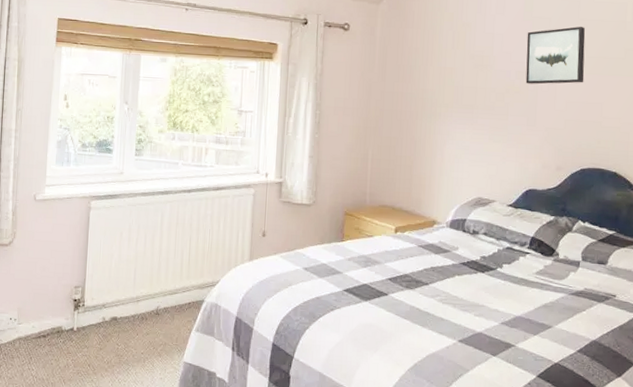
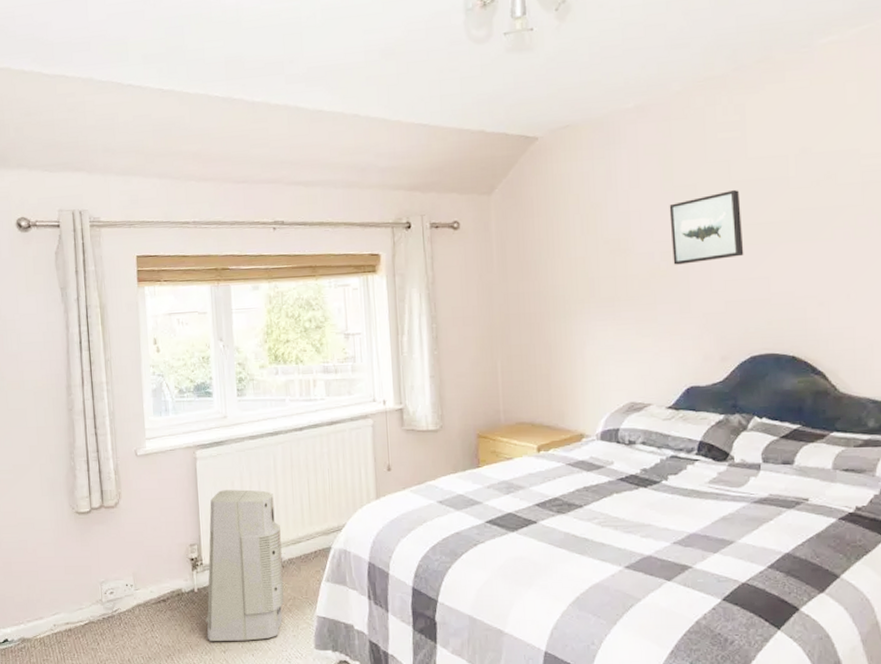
air purifier: none [80,239,160,380] -> present [205,489,285,642]

